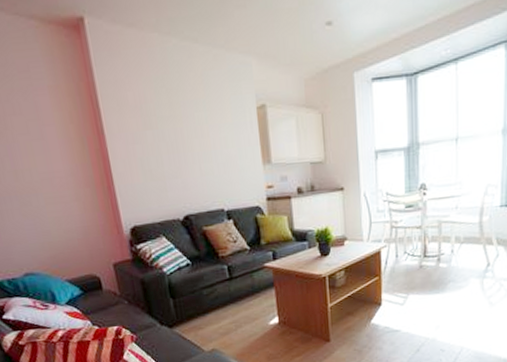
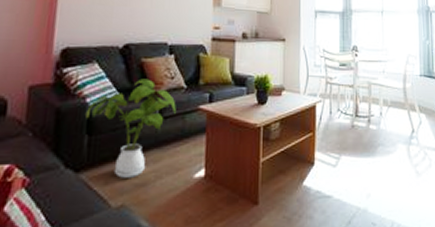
house plant: none [166,245,244,330] -> present [86,78,176,178]

